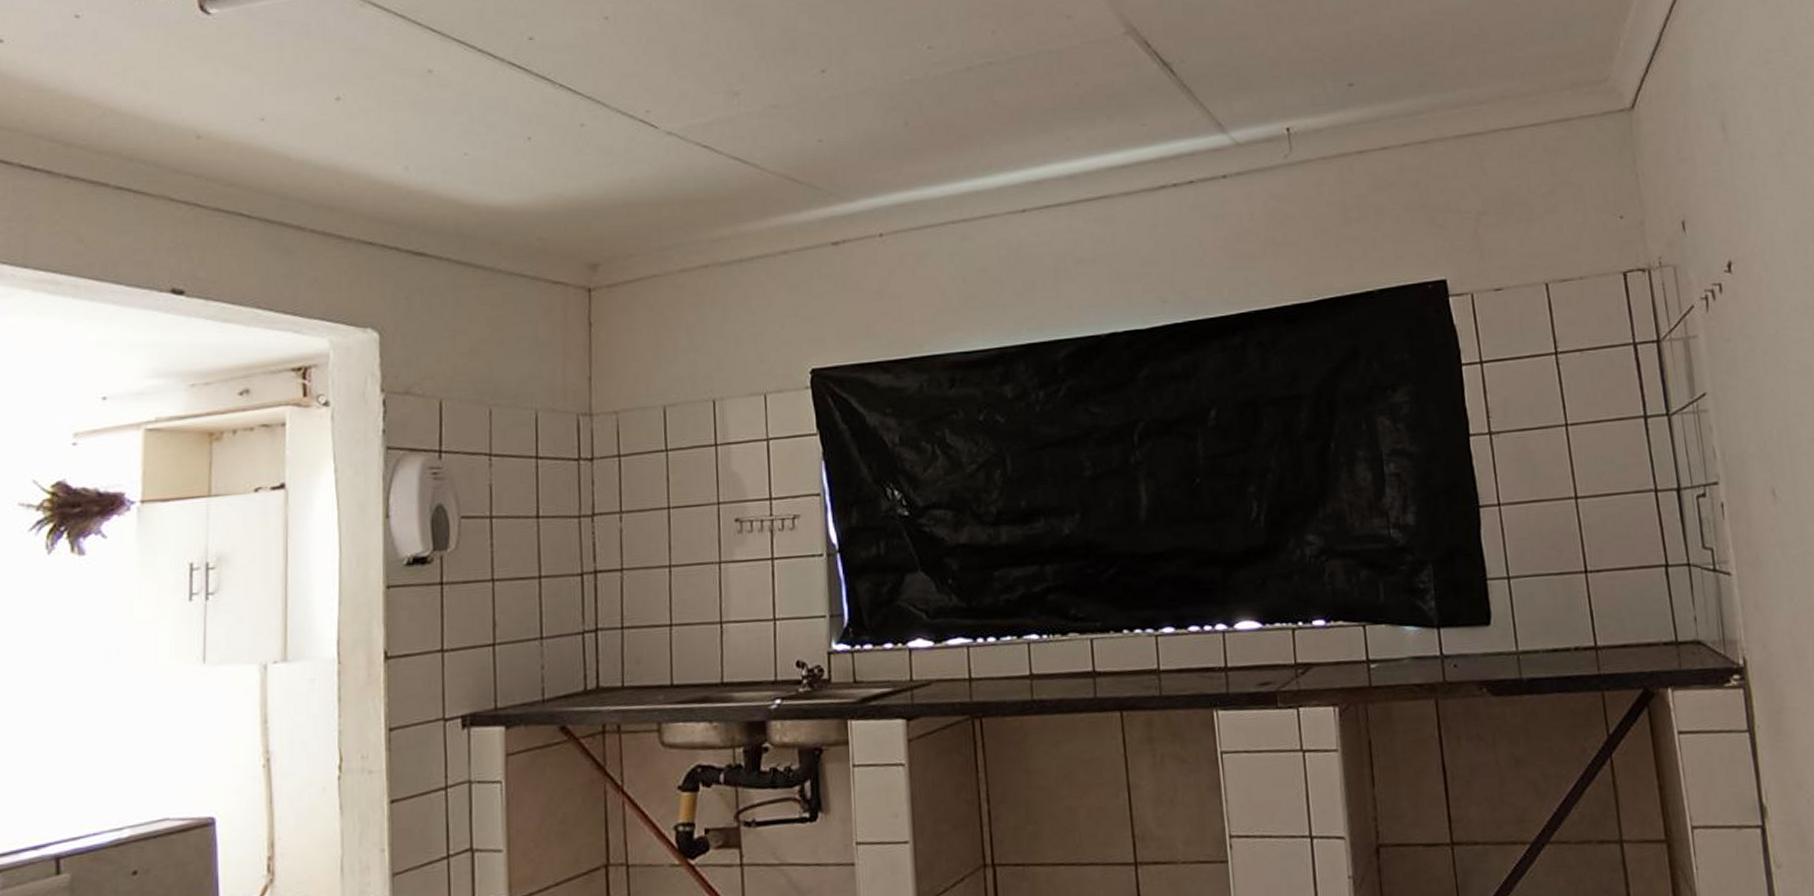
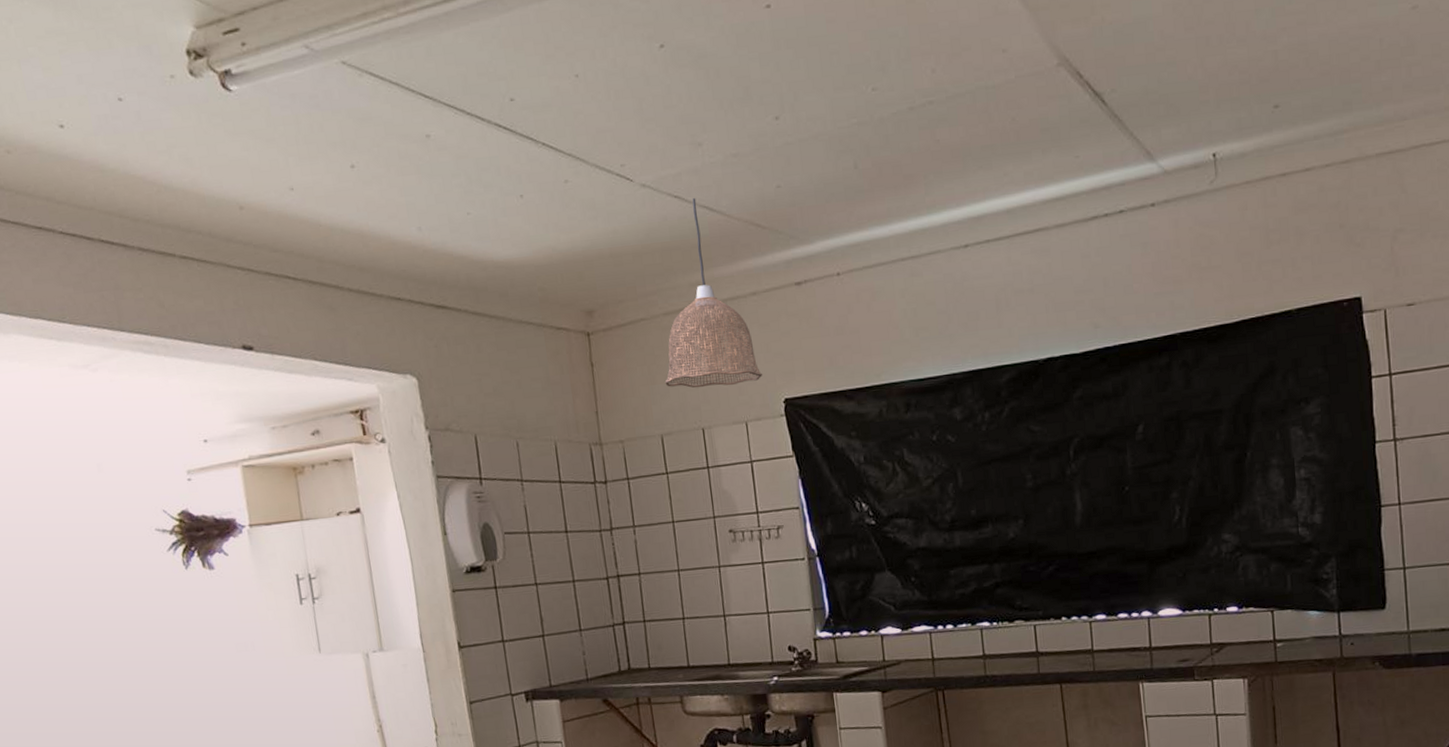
pendant lamp: none [674,149,787,354] -> present [665,198,762,388]

